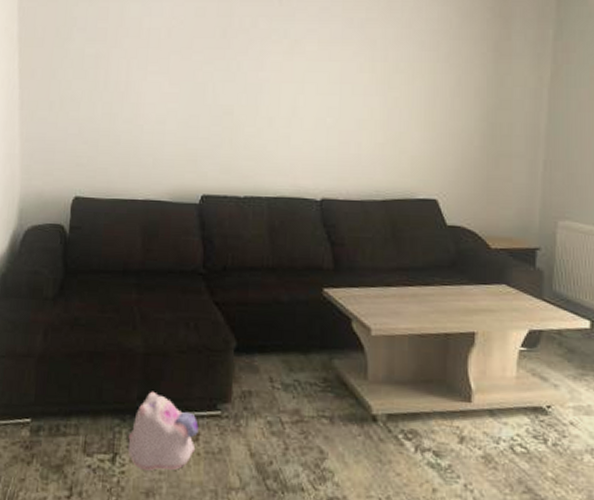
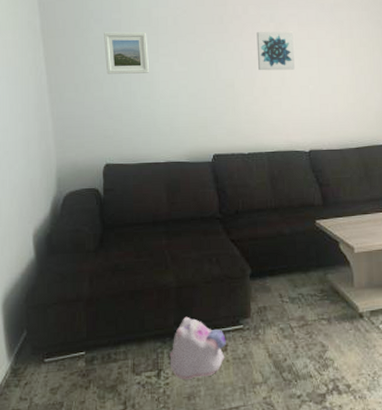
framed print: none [85,43,136,93] -> present [104,32,149,74]
wall art: none [264,49,311,98] -> present [256,31,295,71]

